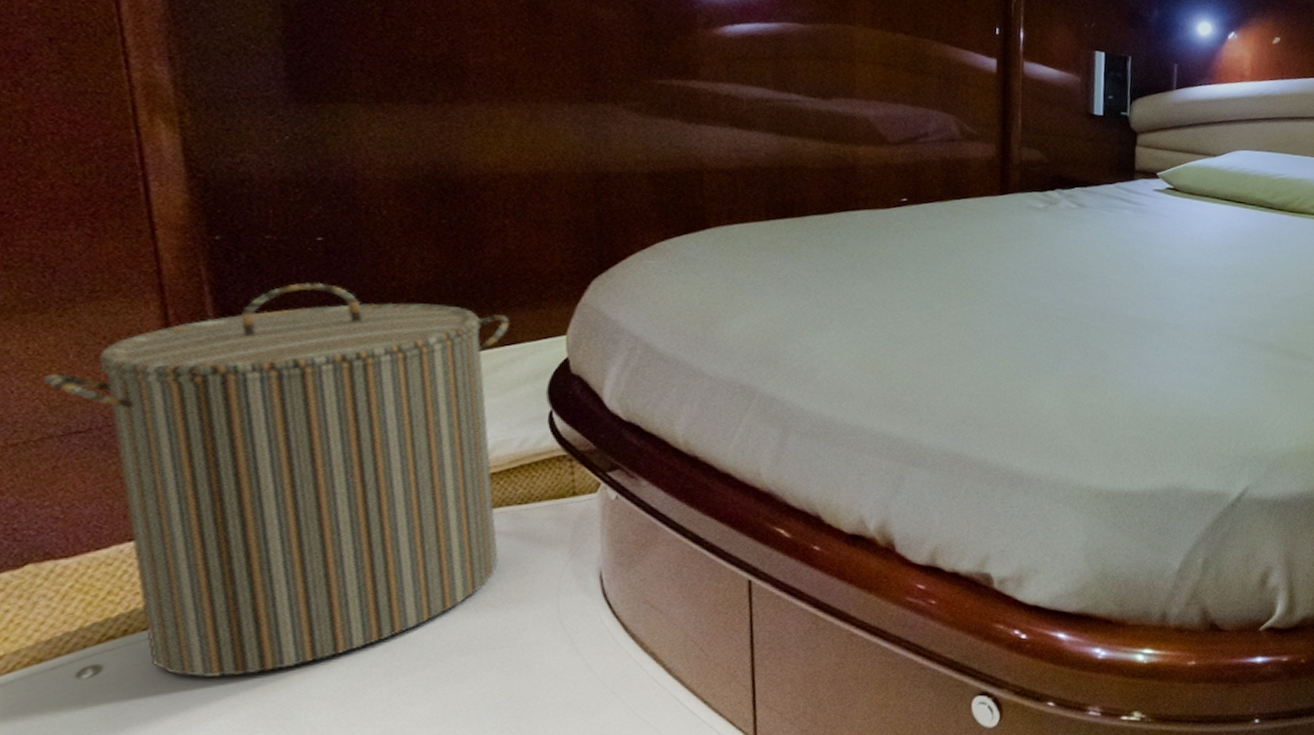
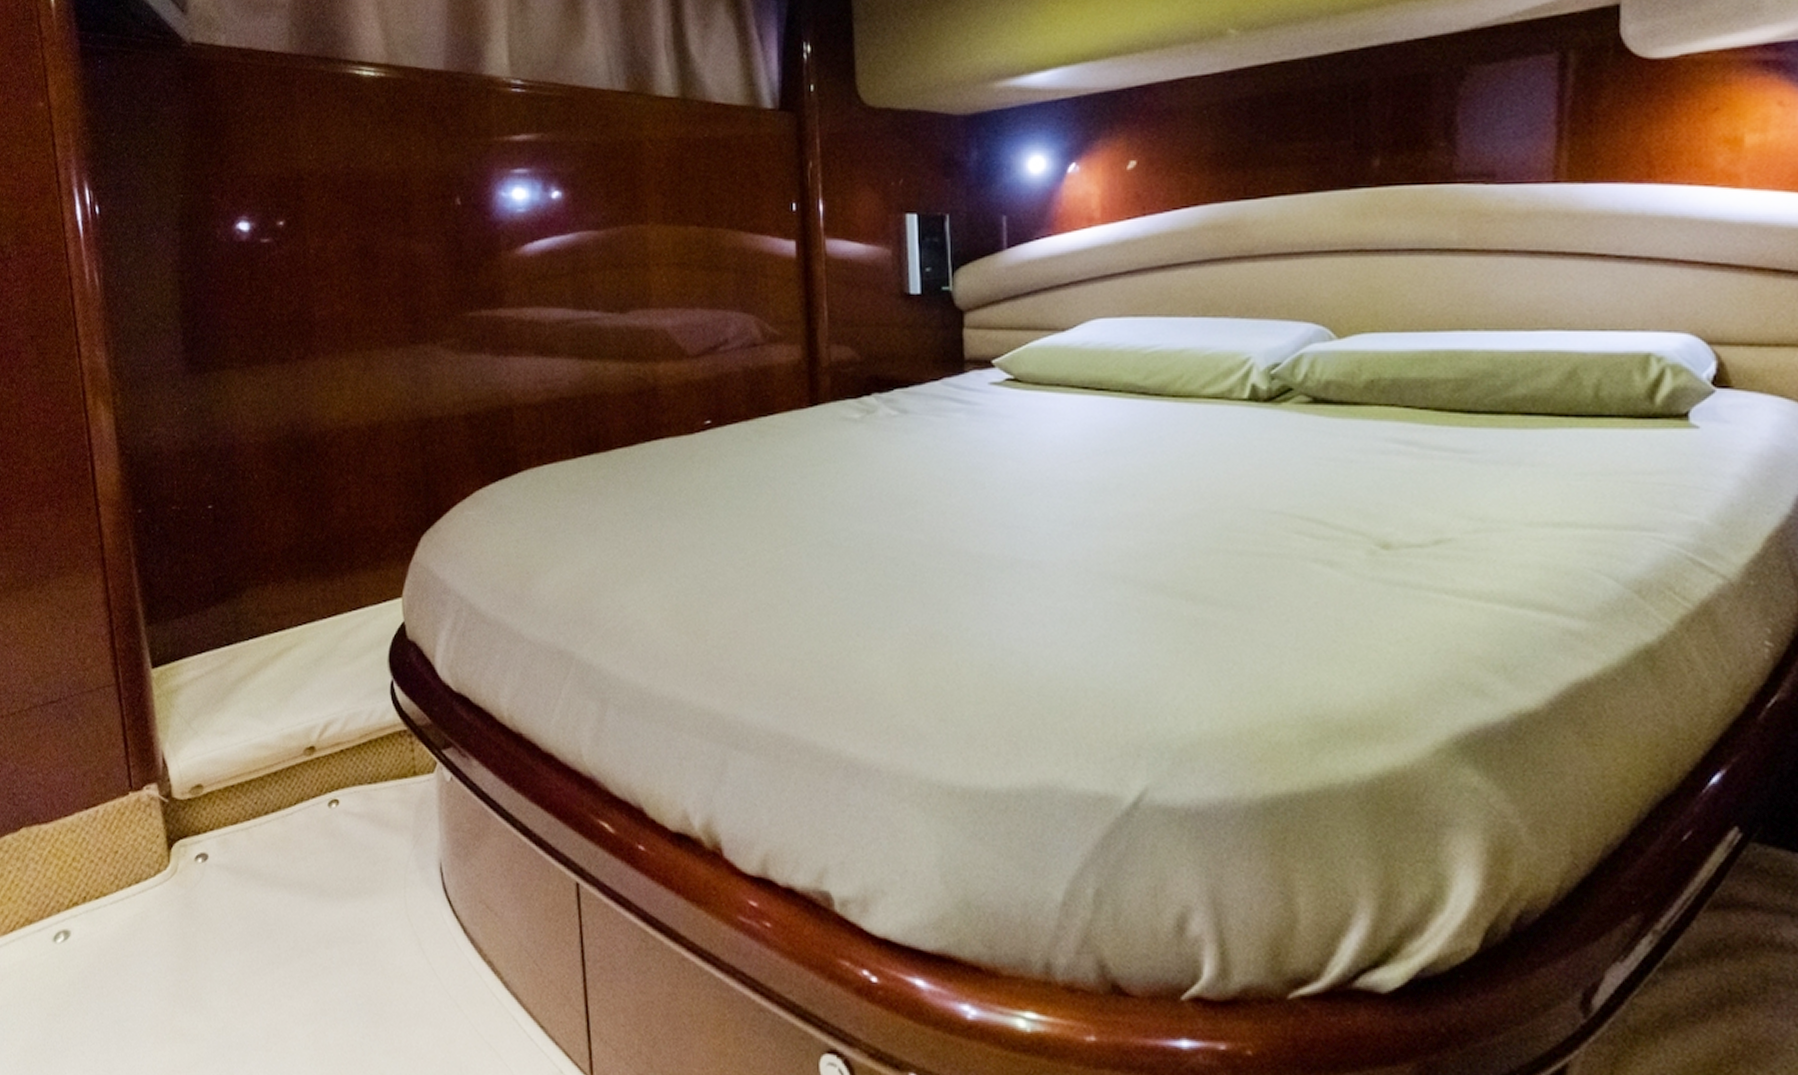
laundry hamper: present [43,282,510,677] -> none [30,551,355,951]

